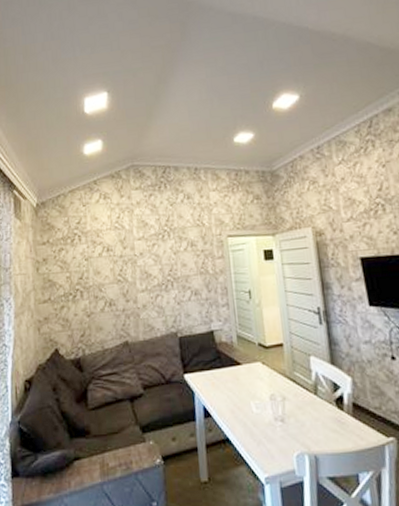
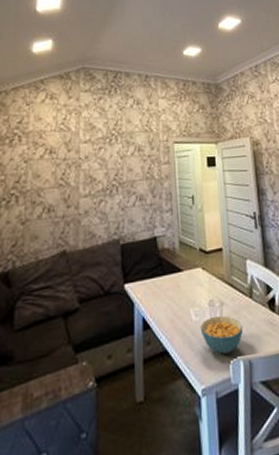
cereal bowl: none [261,410,308,447] -> present [200,316,243,354]

